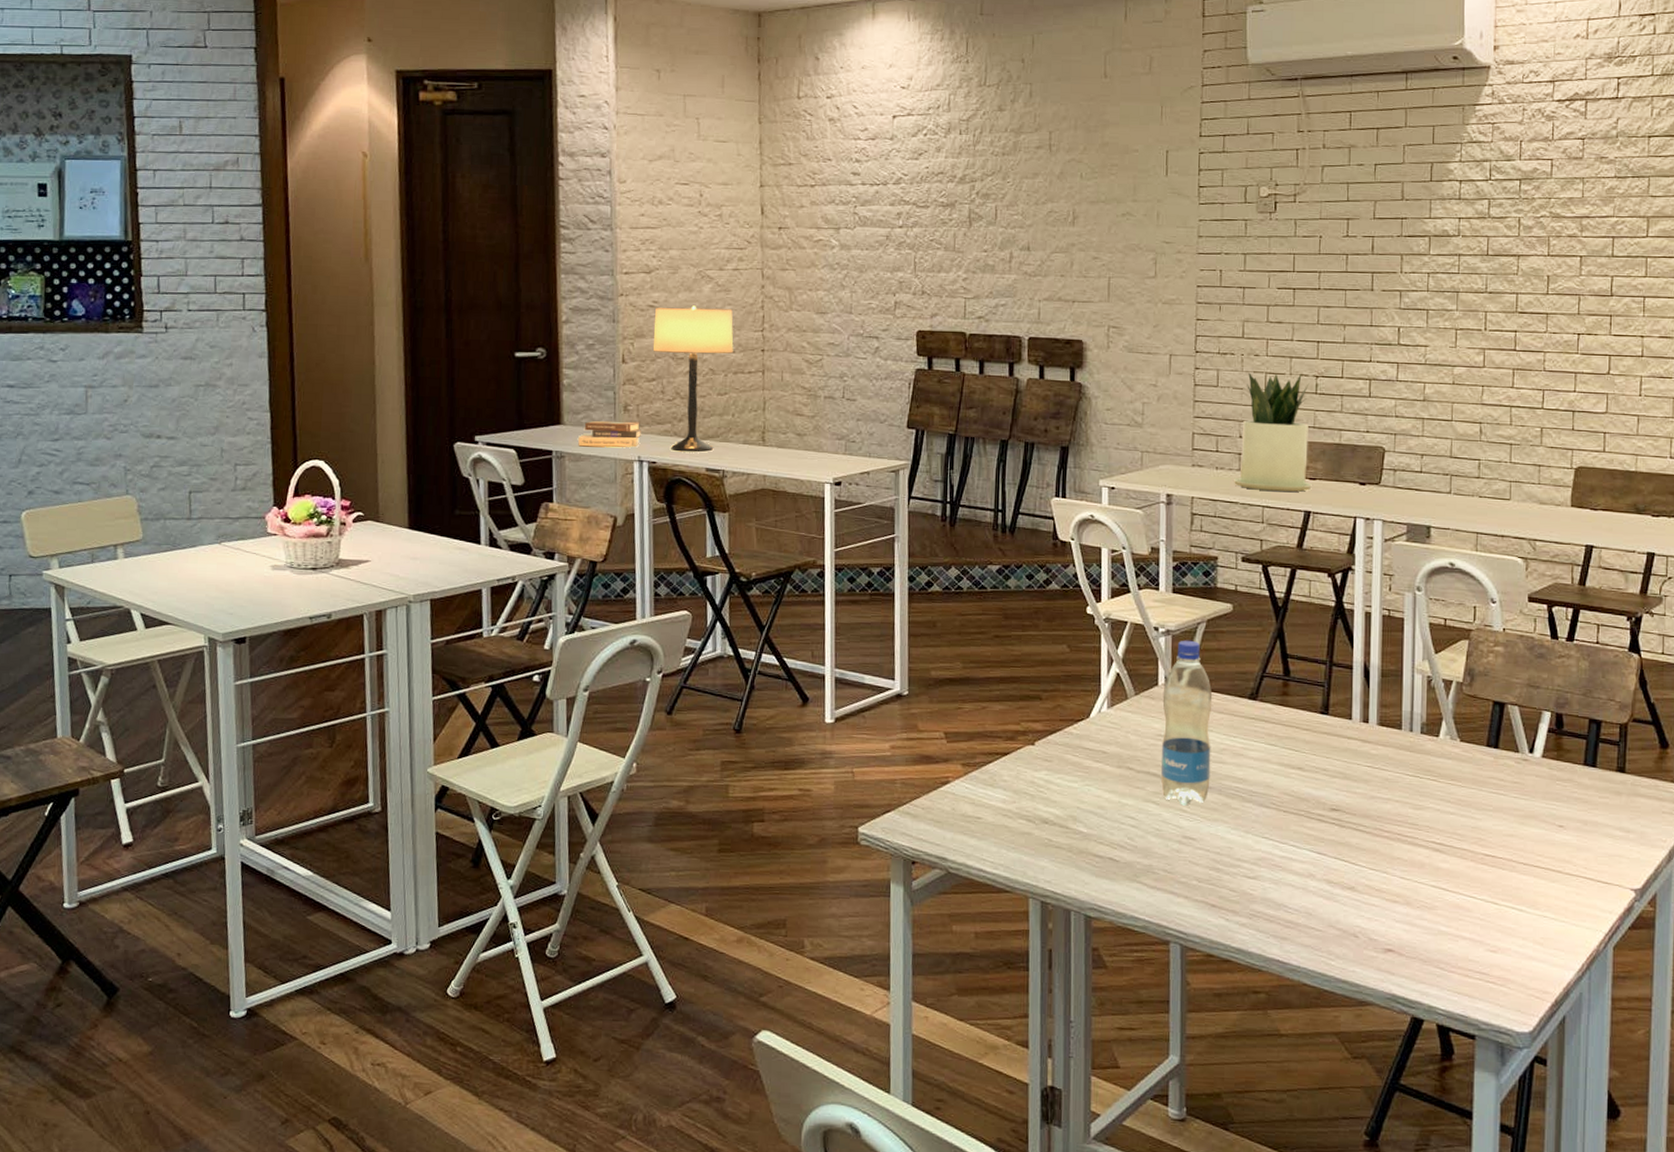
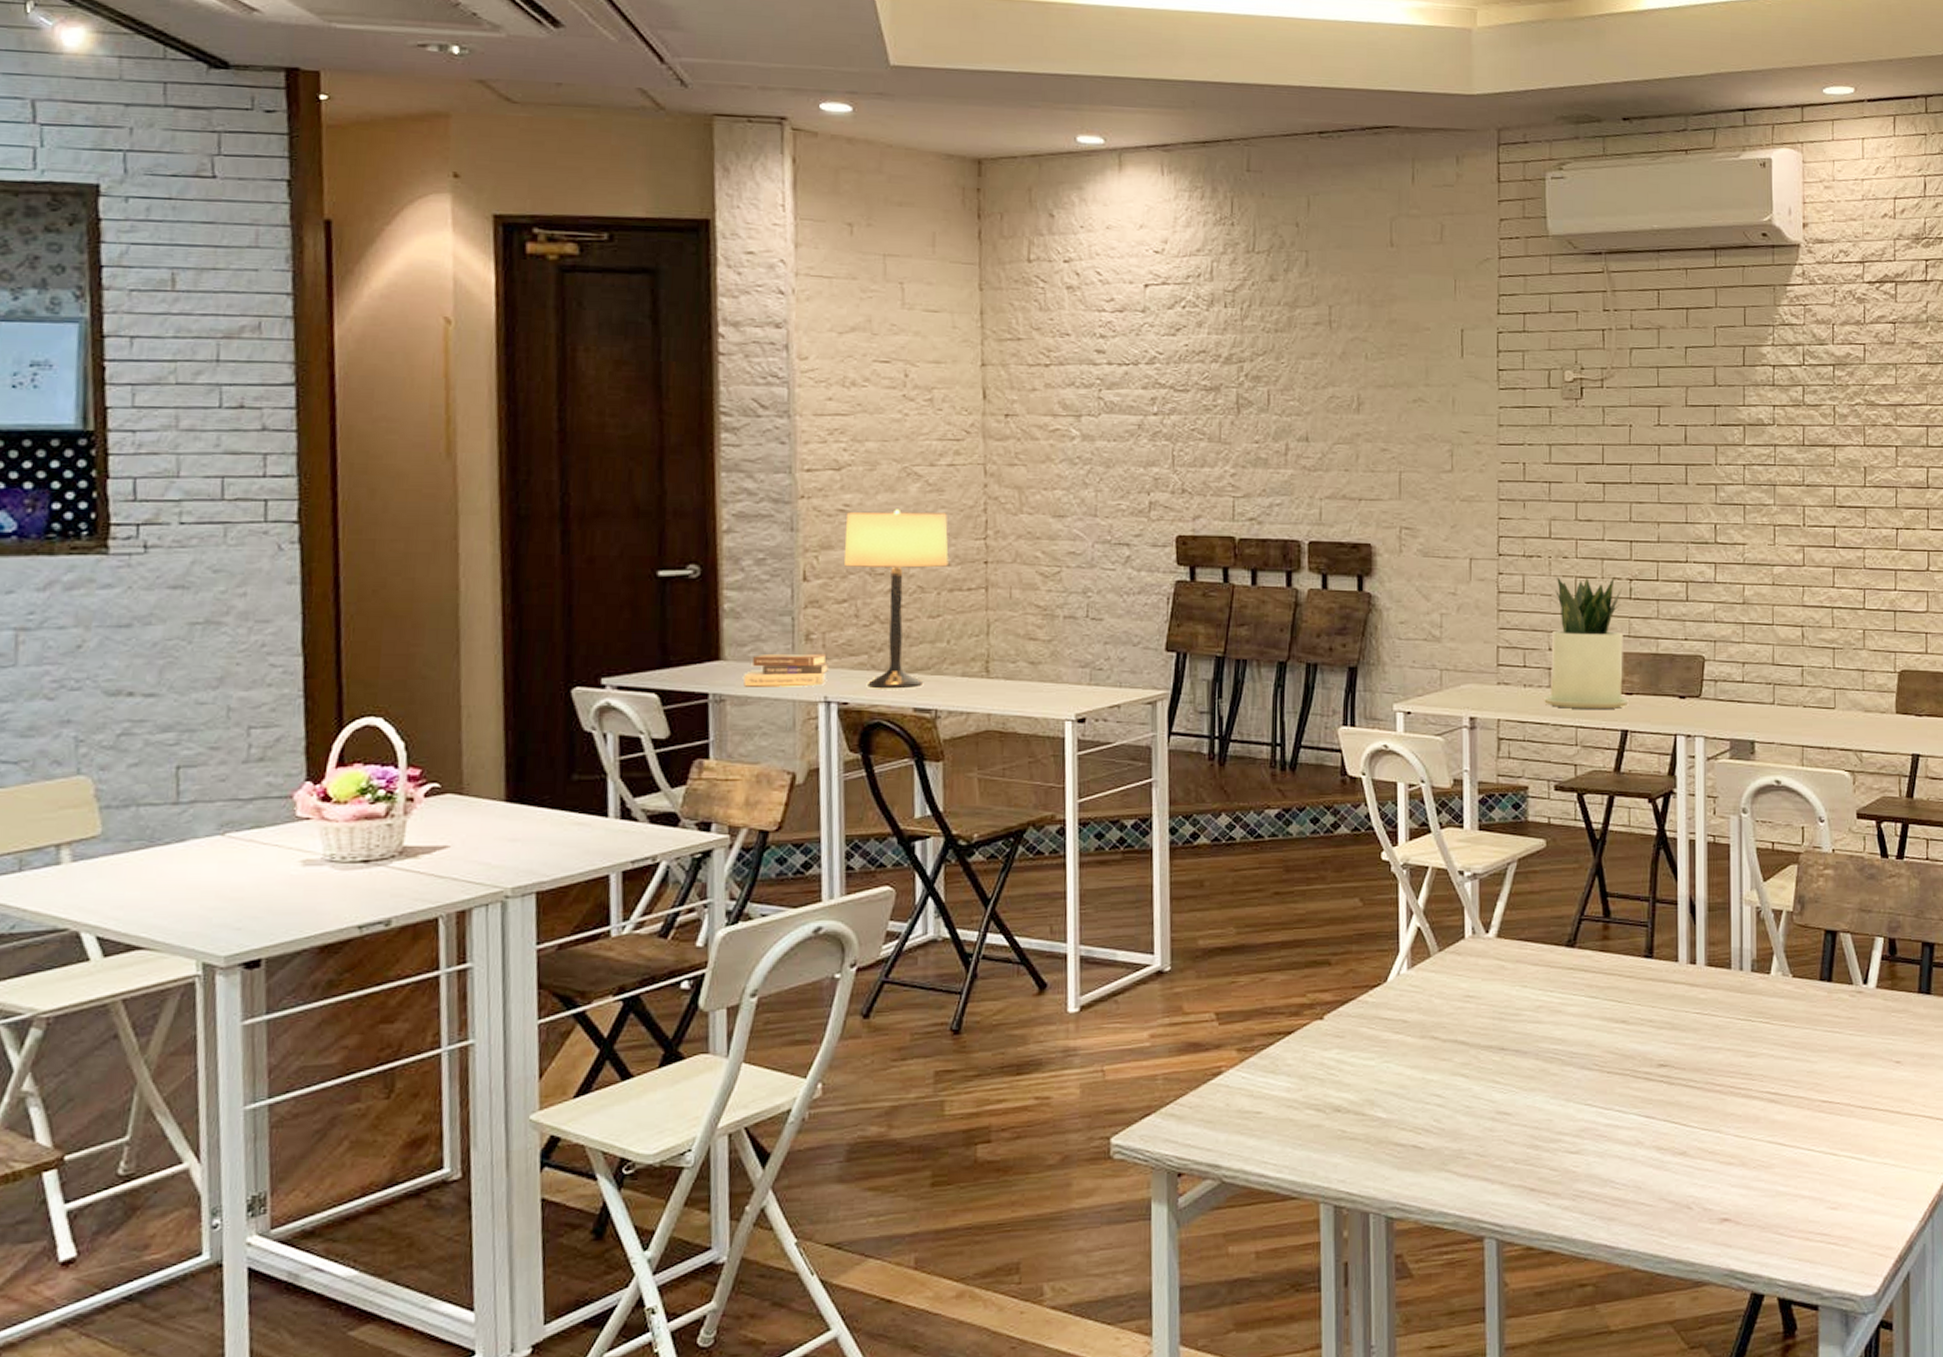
bottle: present [1160,640,1213,806] -> none [1469,883,1526,1076]

